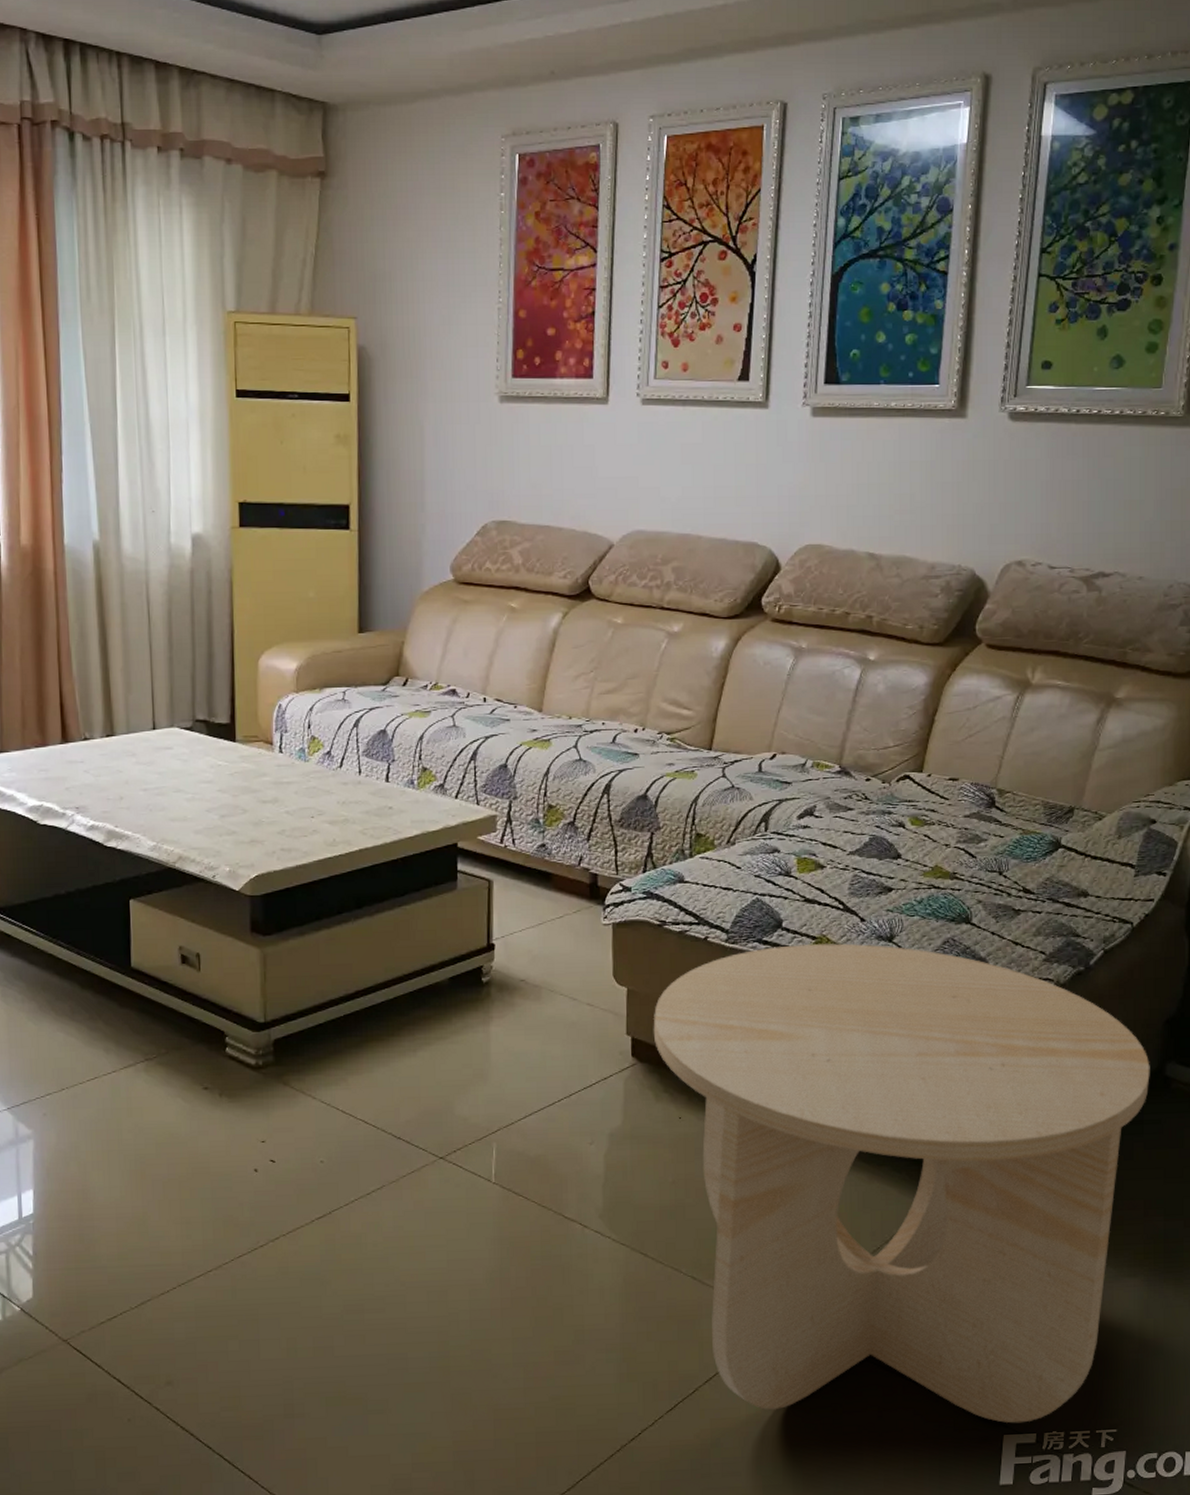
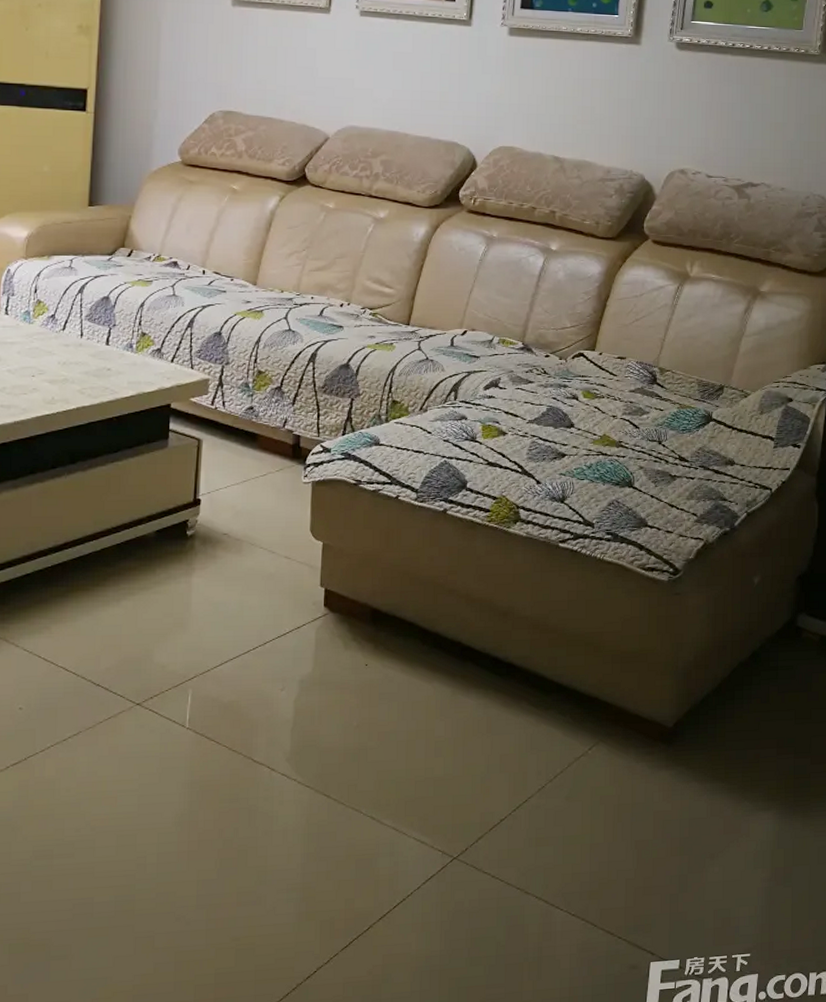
side table: present [653,943,1150,1424] -> none [345,503,784,951]

